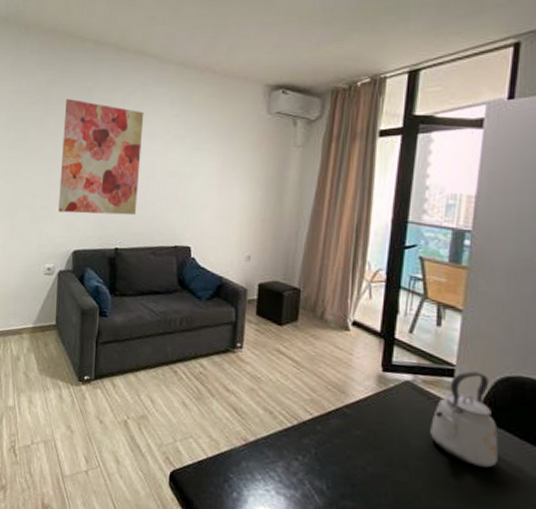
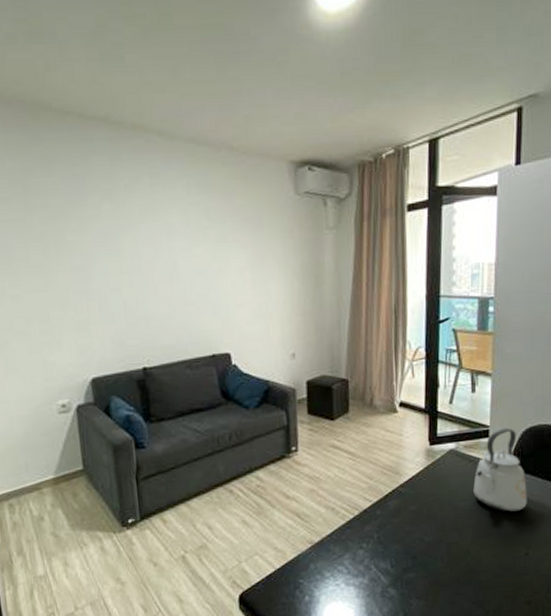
wall art: present [58,98,144,216] -> none [51,190,163,335]

